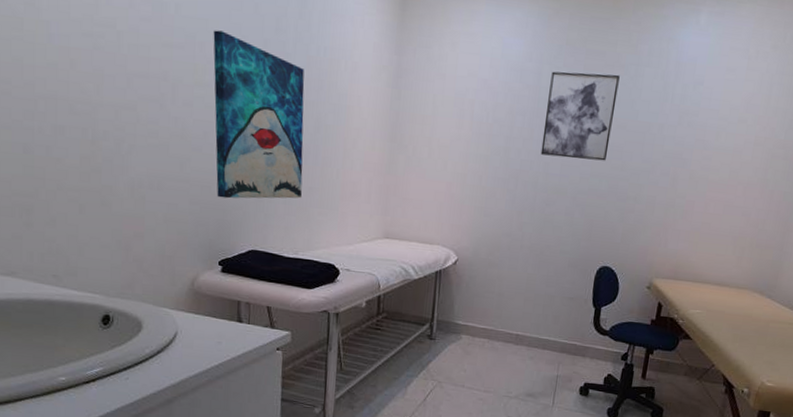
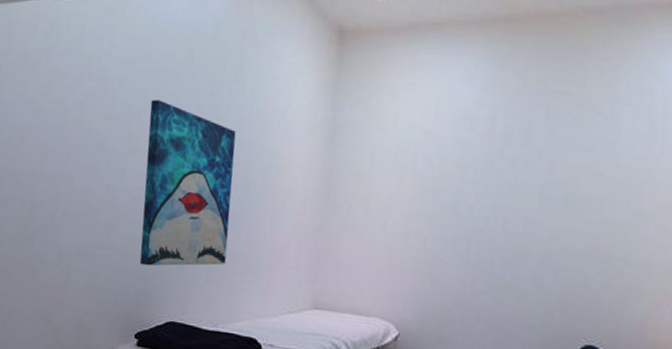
wall art: present [540,71,620,161] -> none [497,116,592,216]

